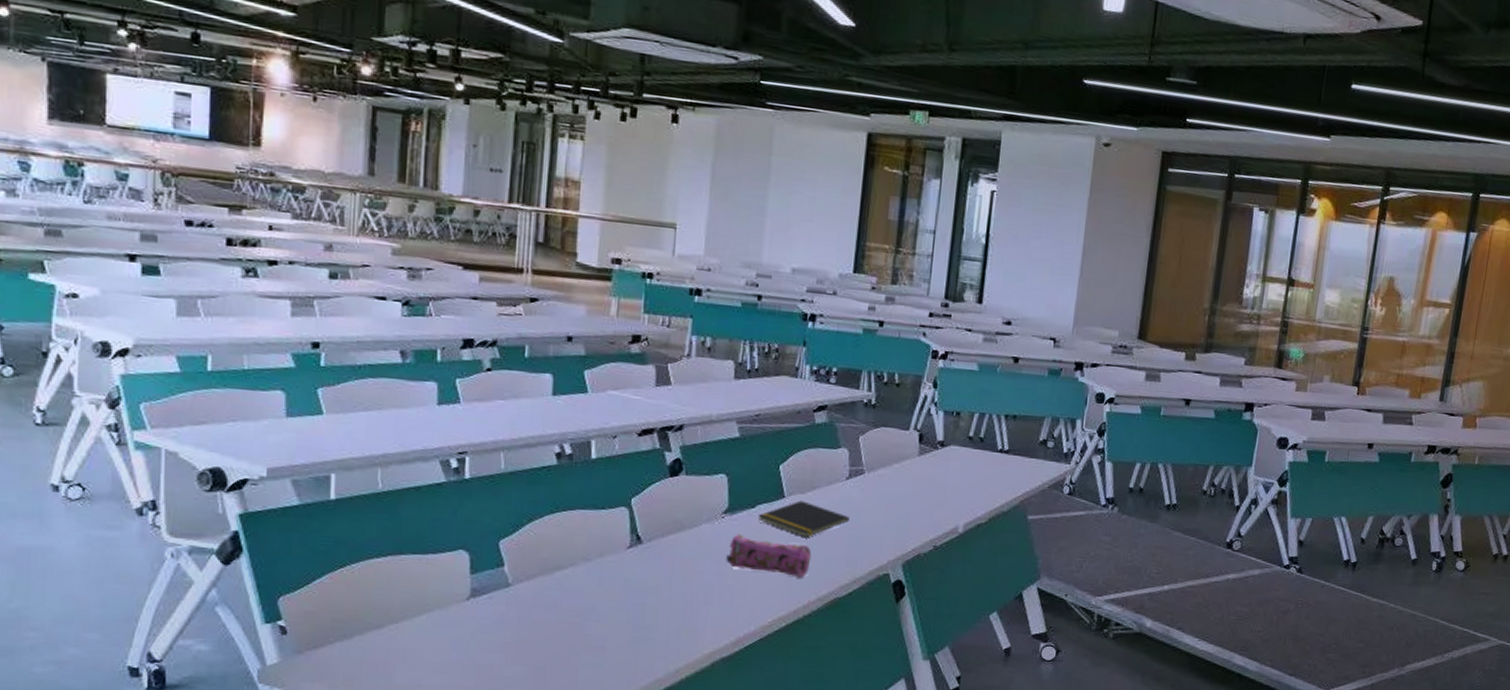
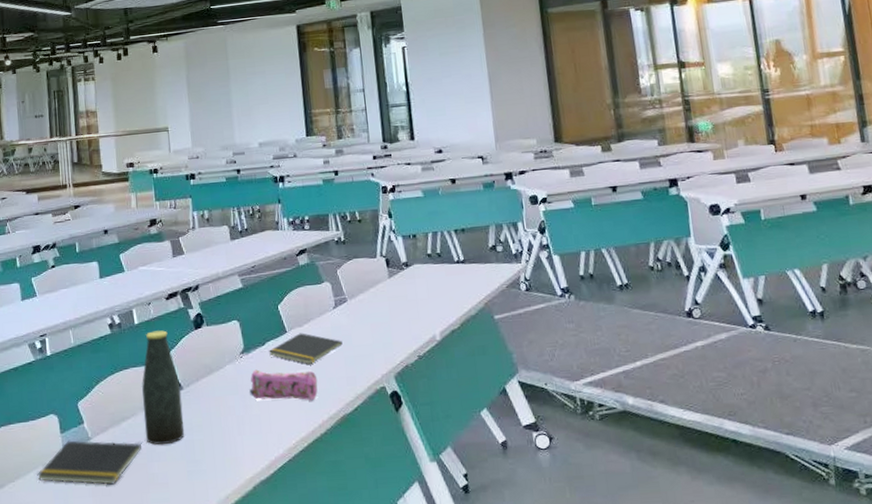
notepad: none [430,584,577,641] -> present [37,440,141,485]
bottle: none [584,470,640,604] -> present [141,330,185,445]

